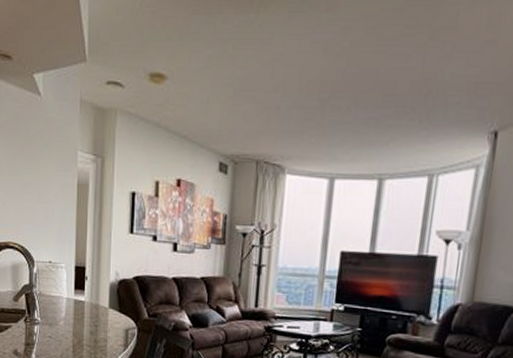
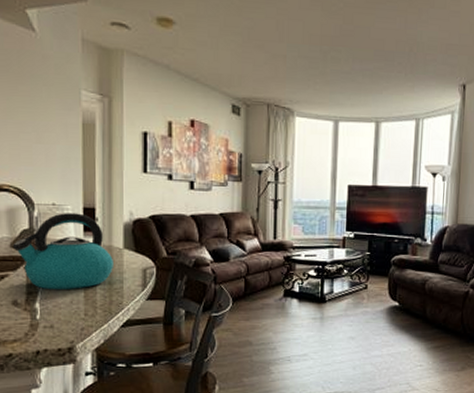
kettle: none [15,270,99,344] -> present [12,213,113,290]

